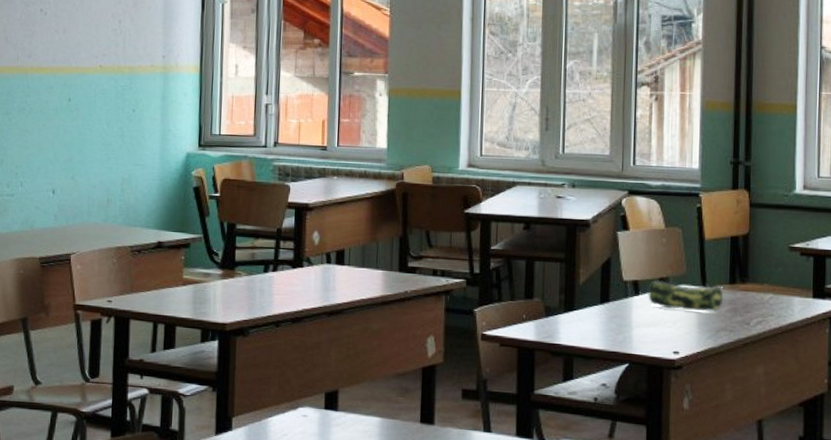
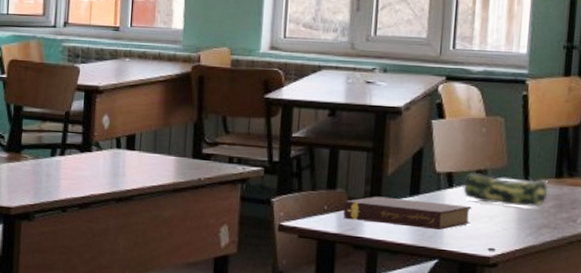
book: none [540,304,657,336] -> present [343,196,472,231]

